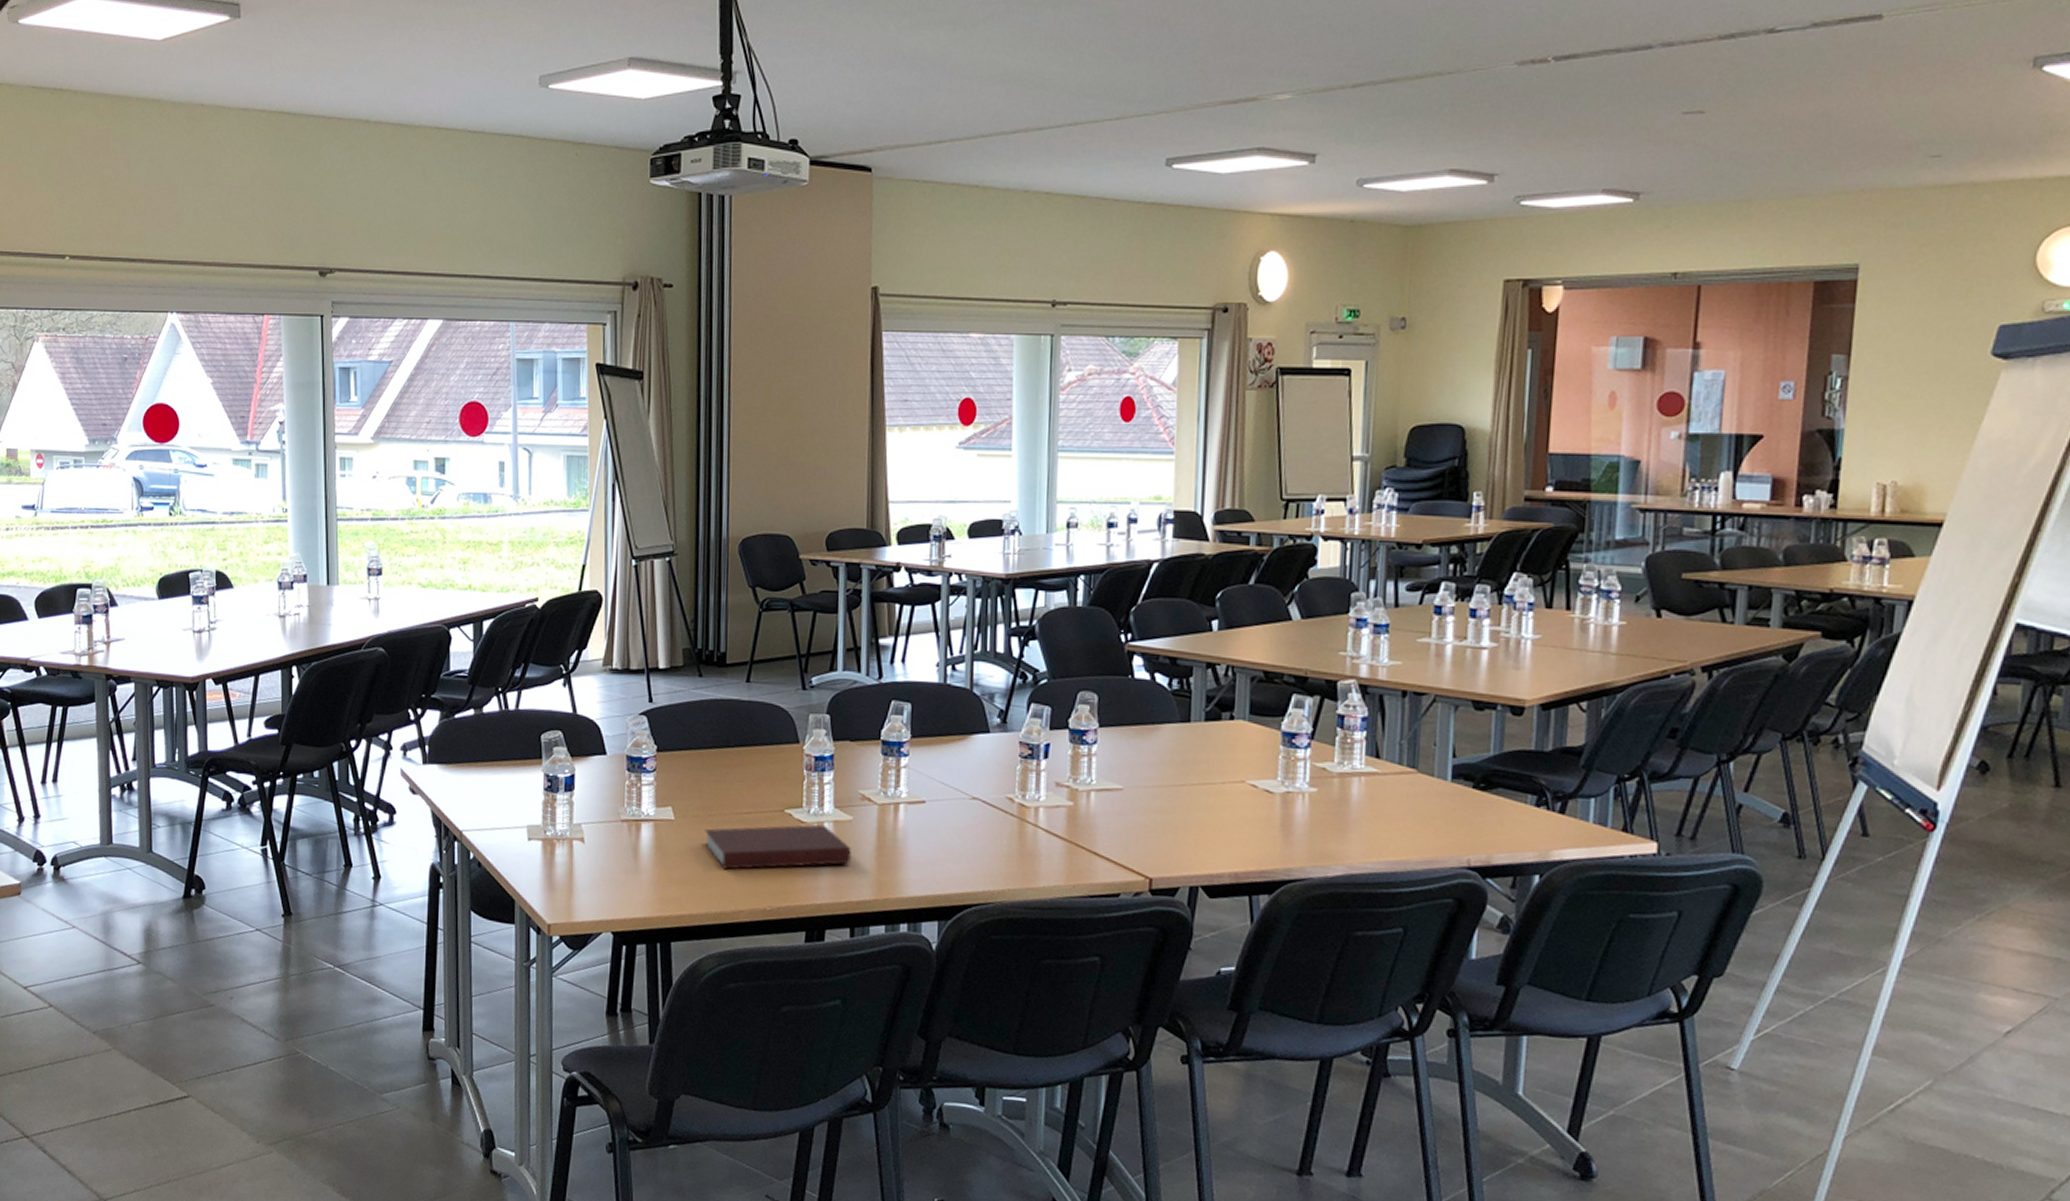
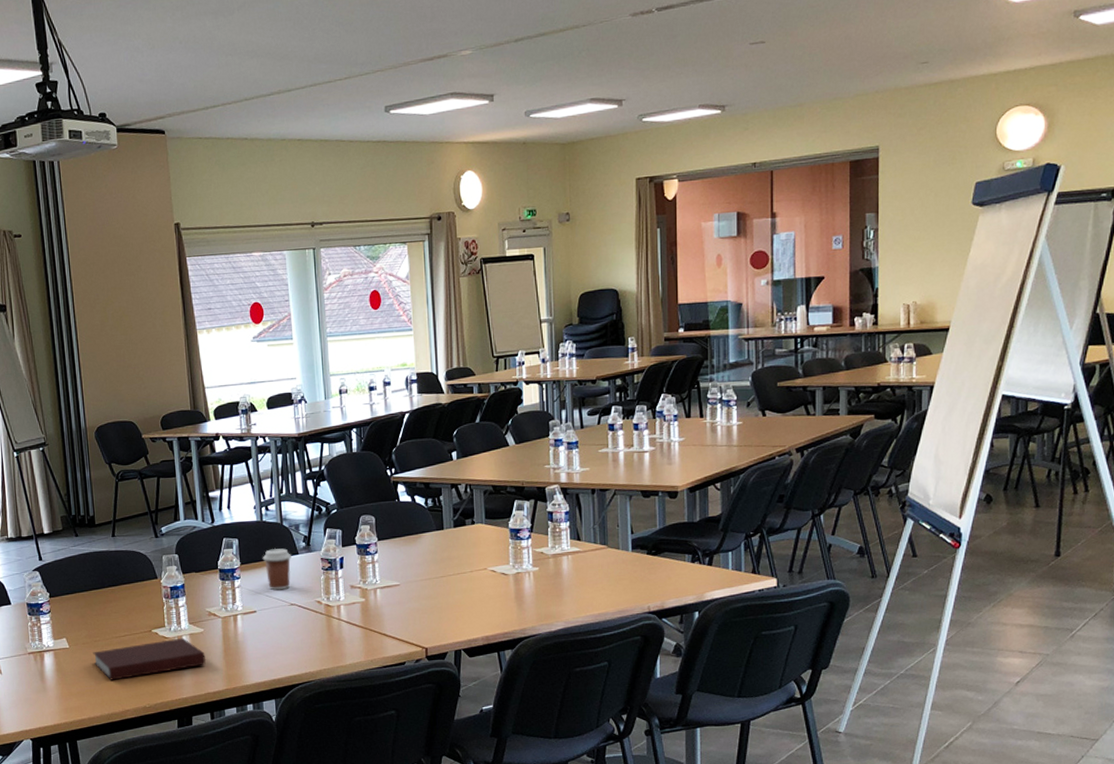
coffee cup: none [940,721,980,778] -> present [262,548,291,591]

